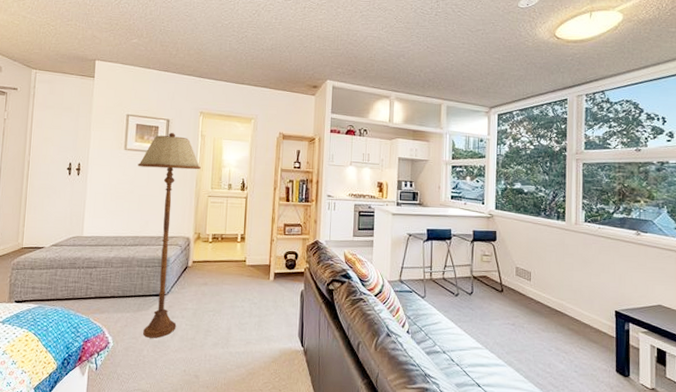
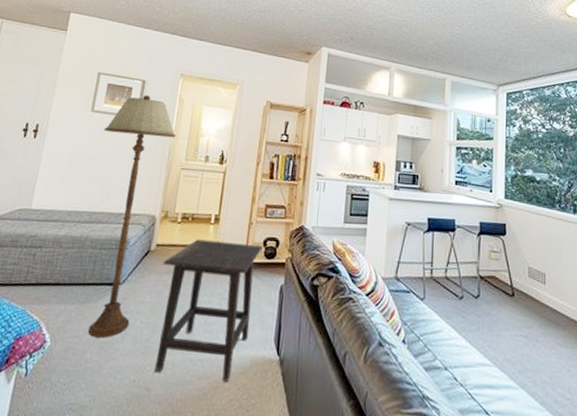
side table: none [199,255,284,369] -> present [154,239,263,382]

